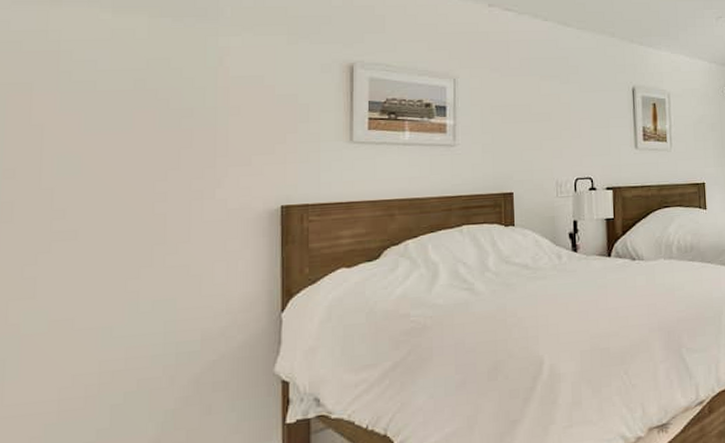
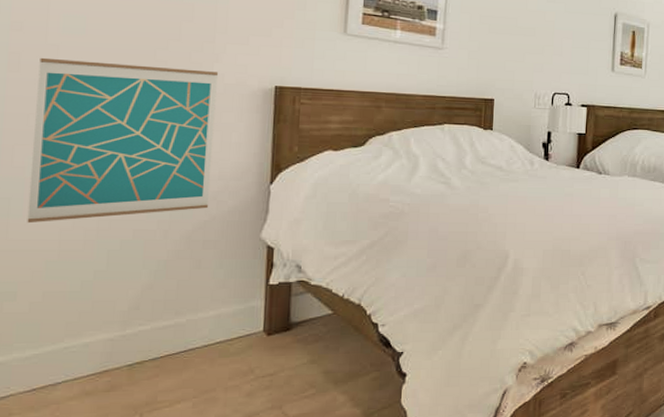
wall art: none [23,198,221,385] -> present [27,57,219,224]

